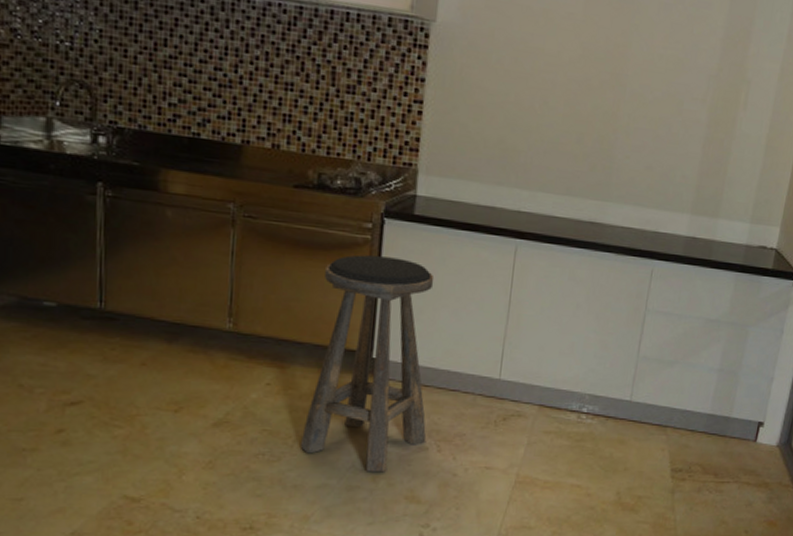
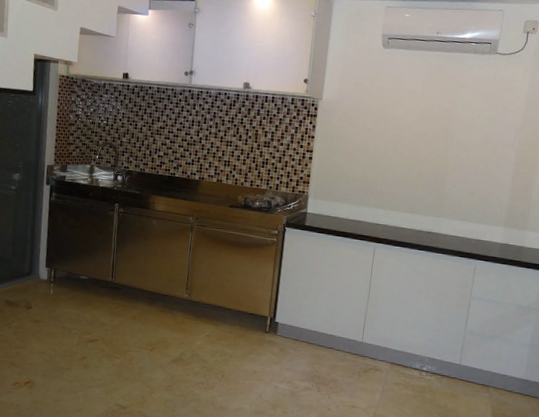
stool: present [300,254,435,473] -> none [226,251,318,403]

